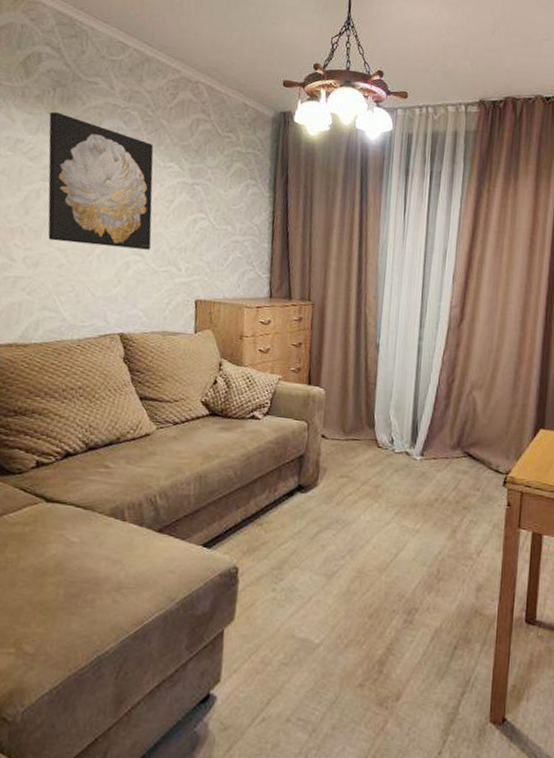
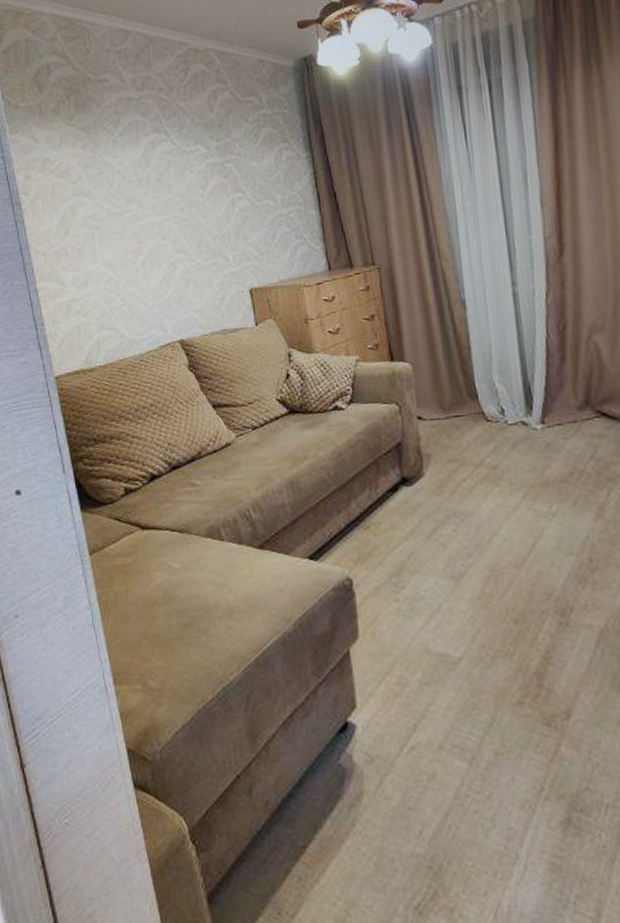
wall art: present [48,111,154,250] -> none [69,120,194,256]

